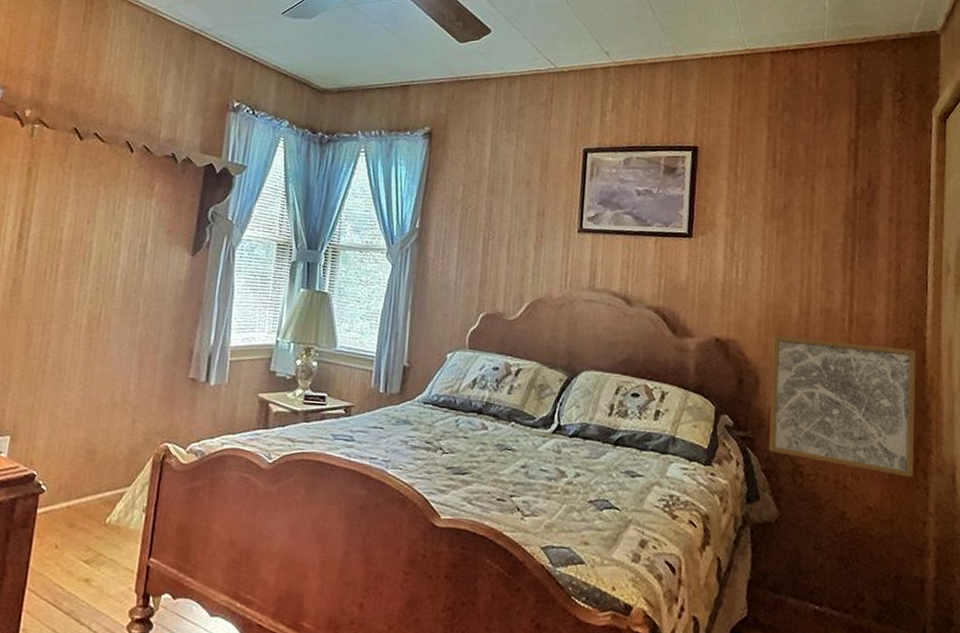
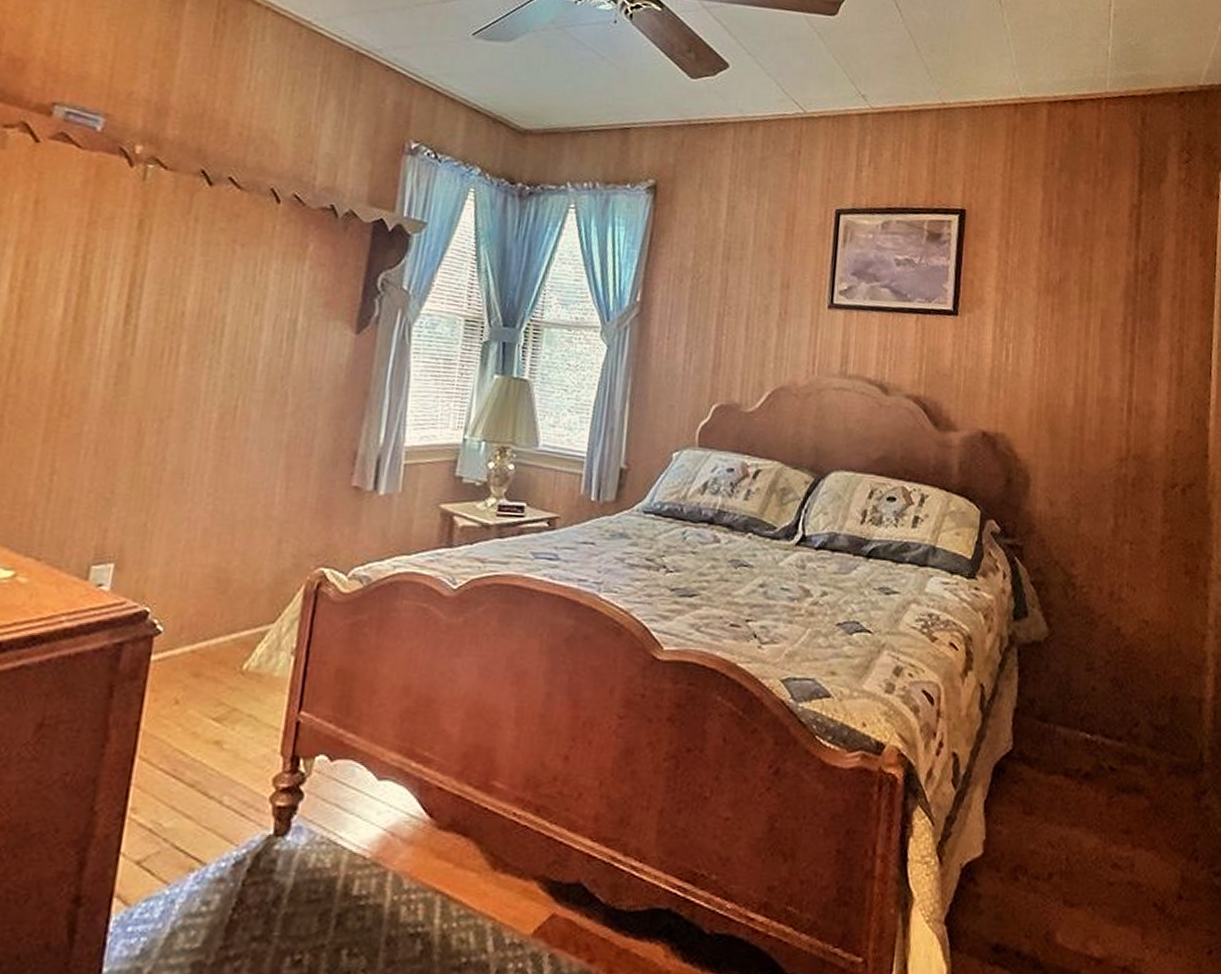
wall art: present [769,336,916,478] -> none [1039,428,1198,587]

